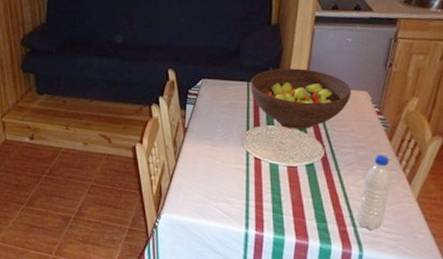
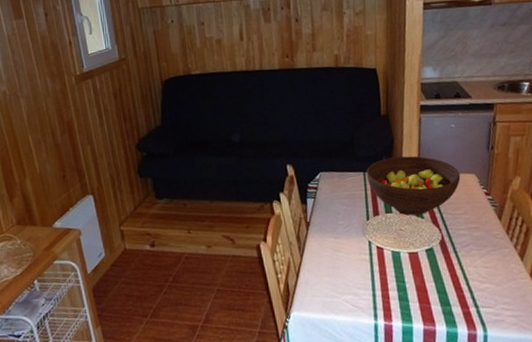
water bottle: present [358,155,391,231] -> none [478,234,506,310]

